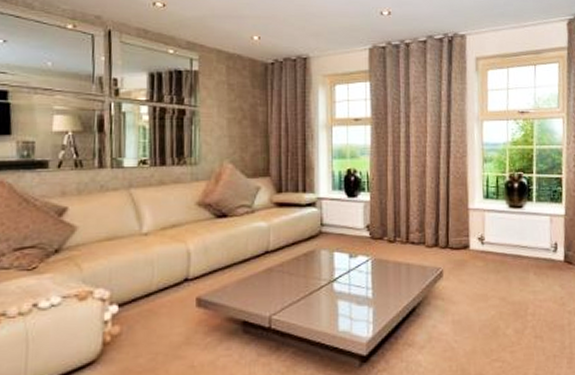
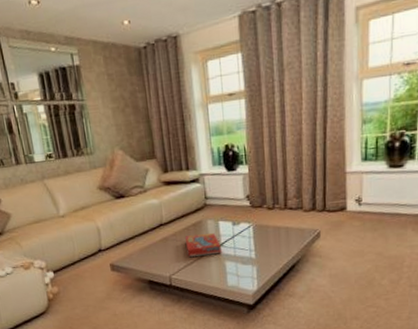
snack box: none [293,266,334,293] -> present [184,233,221,257]

